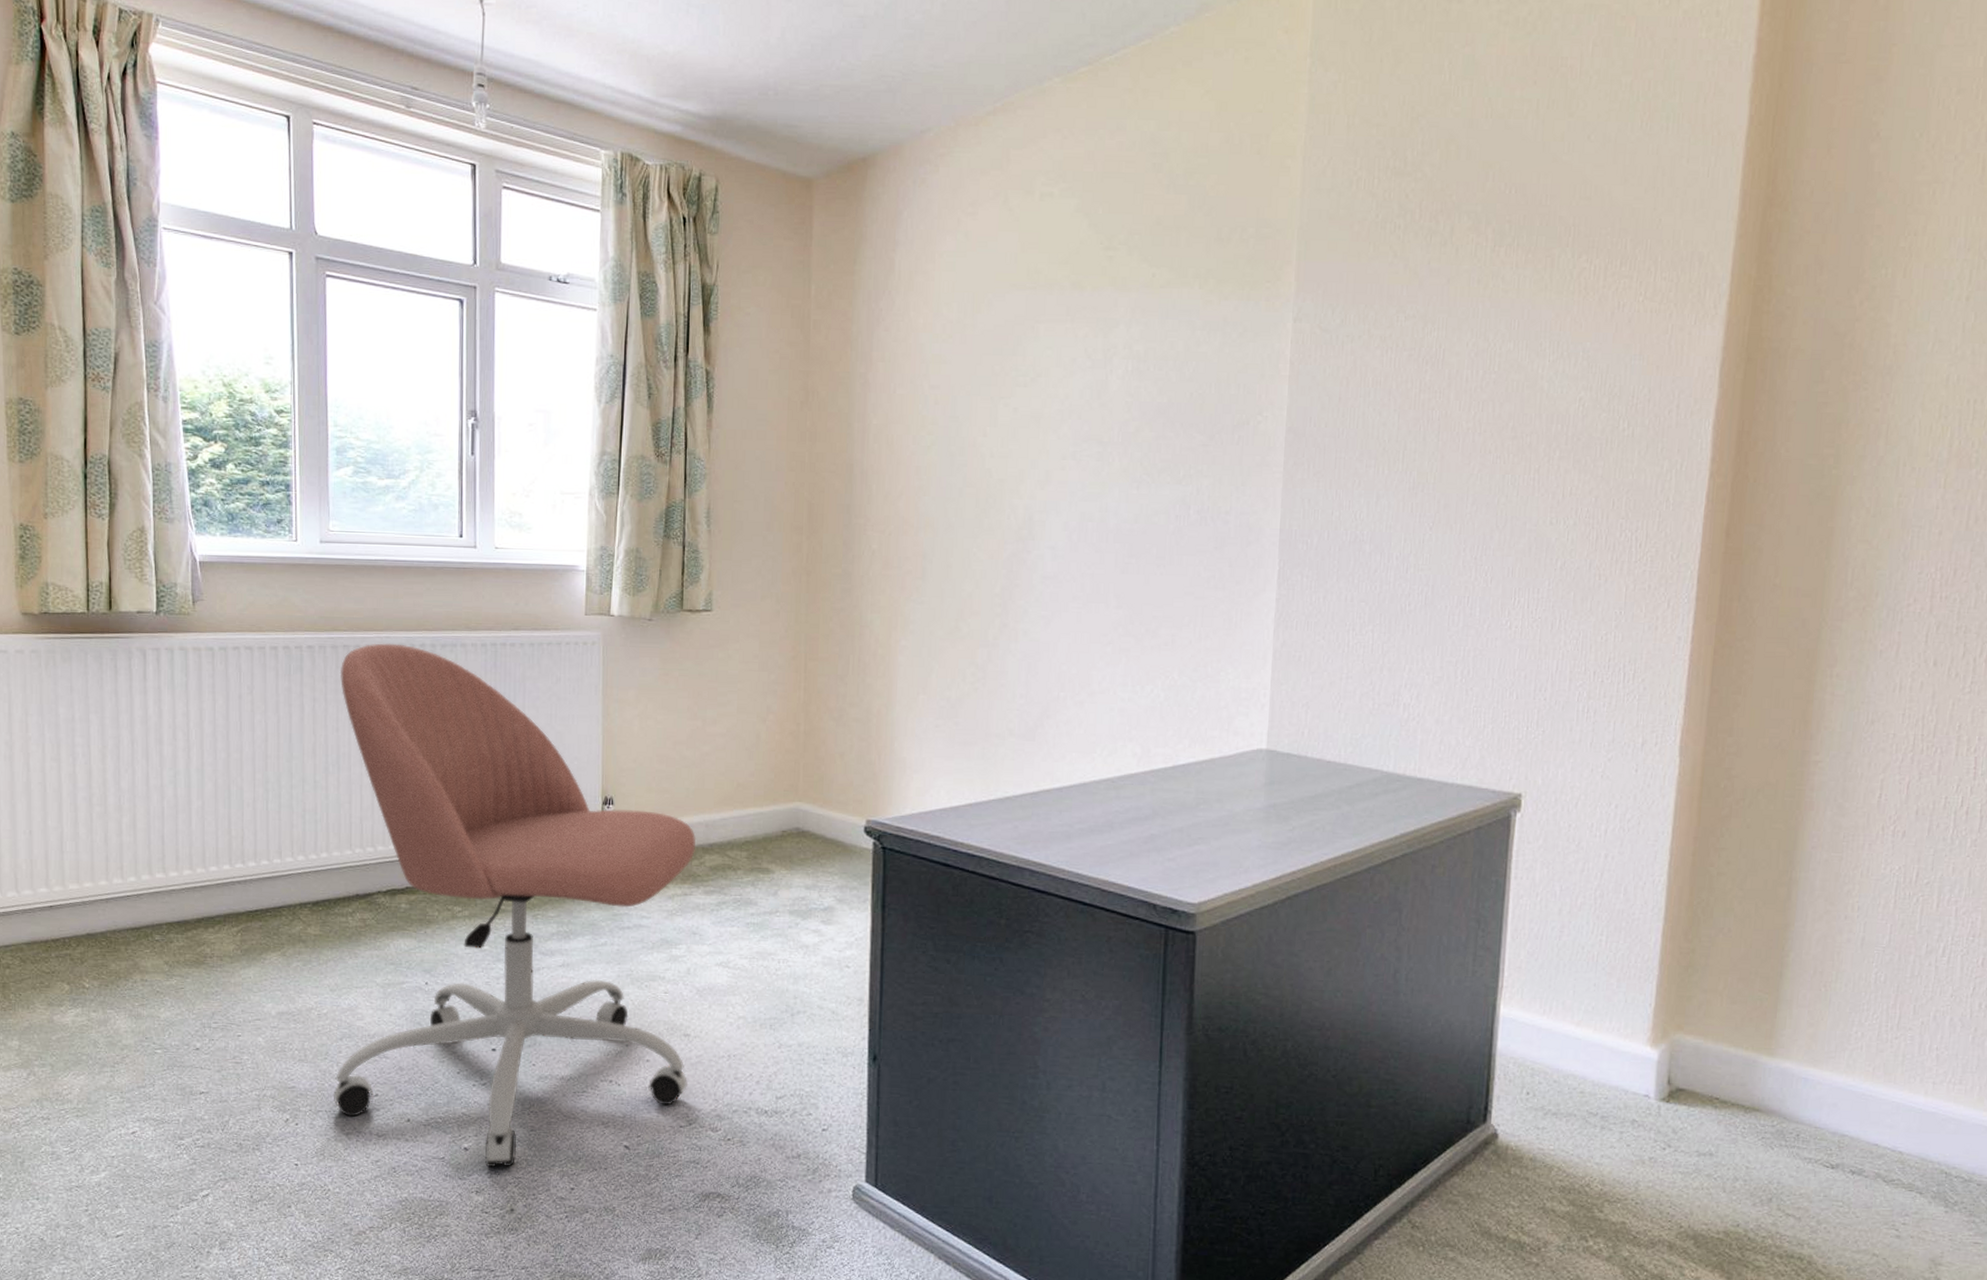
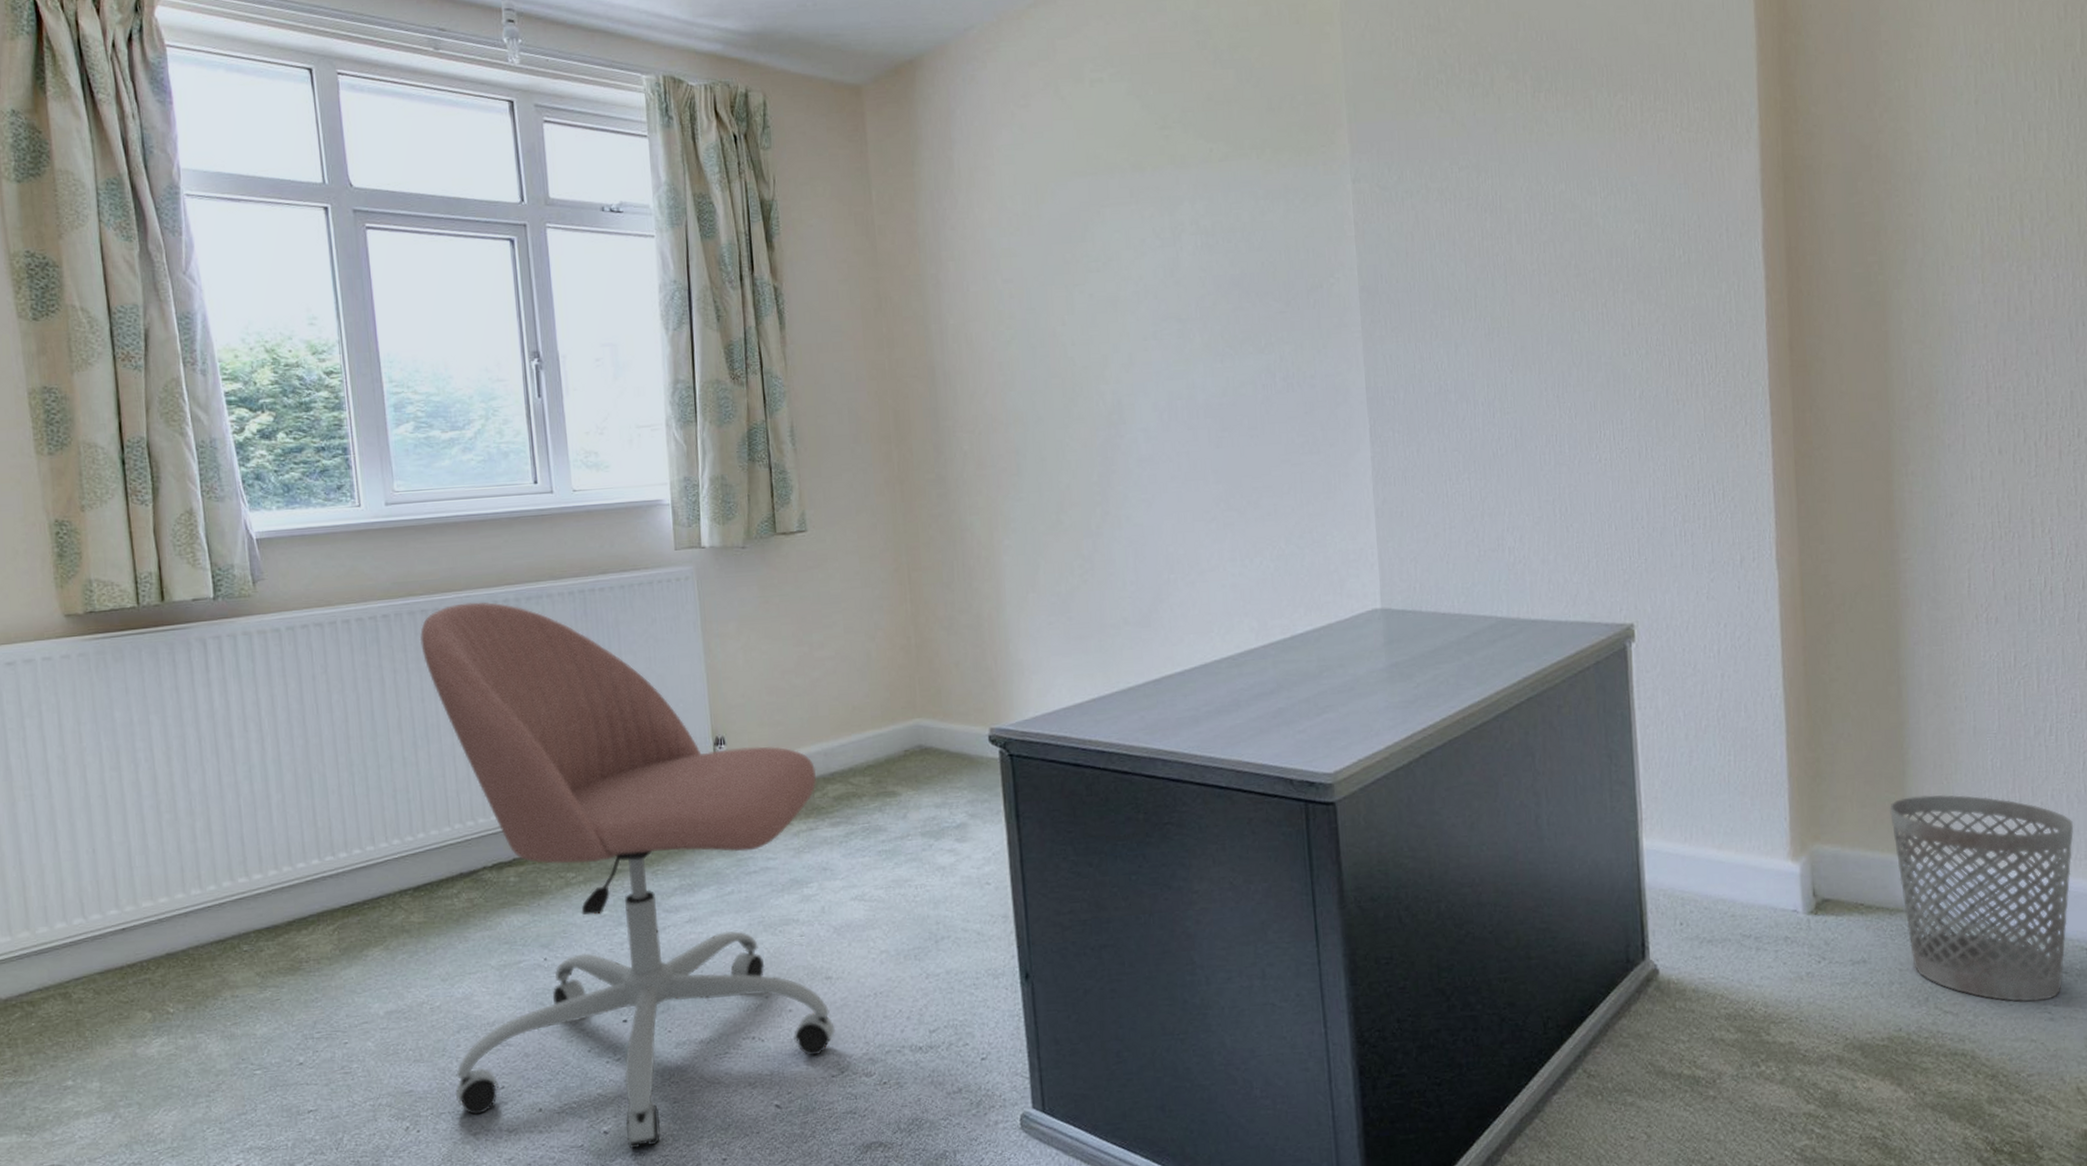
wastebasket: none [1759,999,1953,1218] -> present [1889,794,2074,1003]

